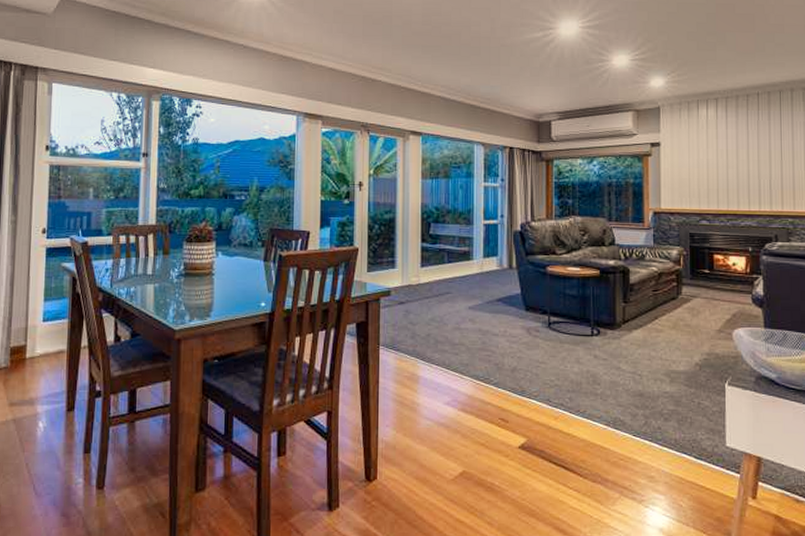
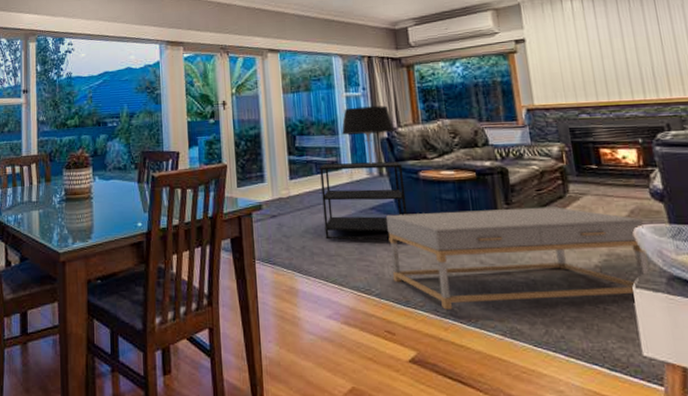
side table: none [451,254,532,332] -> present [320,161,408,241]
table lamp: none [477,198,528,257] -> present [342,105,395,165]
coffee table: none [511,306,742,400] -> present [386,206,650,310]

